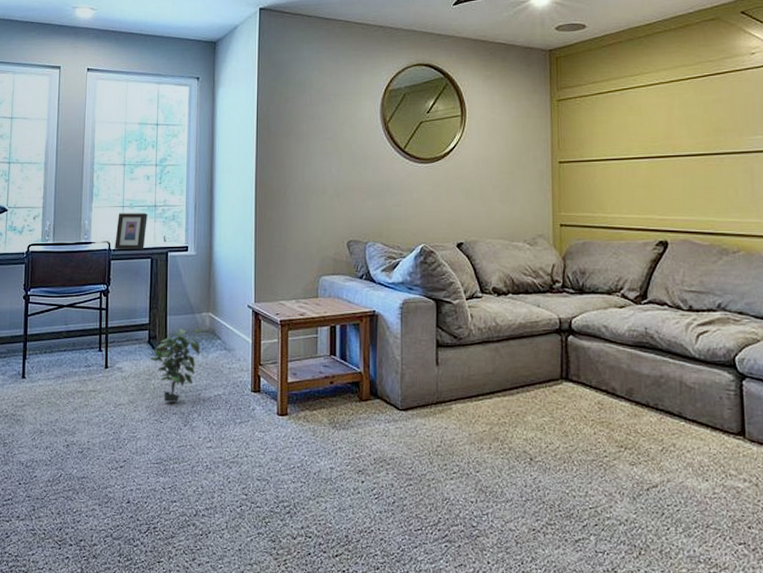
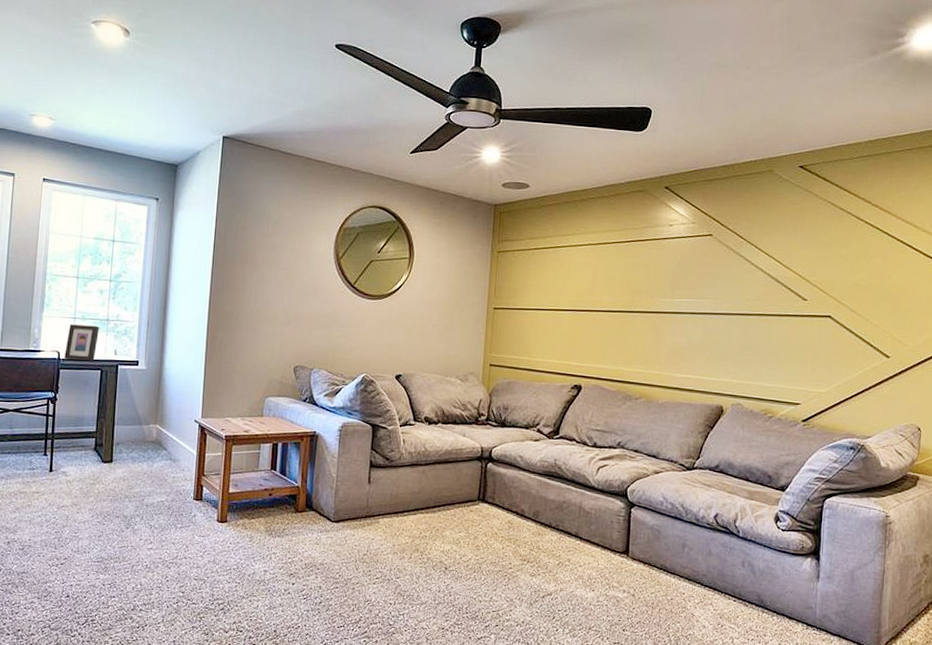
potted plant: present [149,329,204,402] -> none [95,438,151,506]

